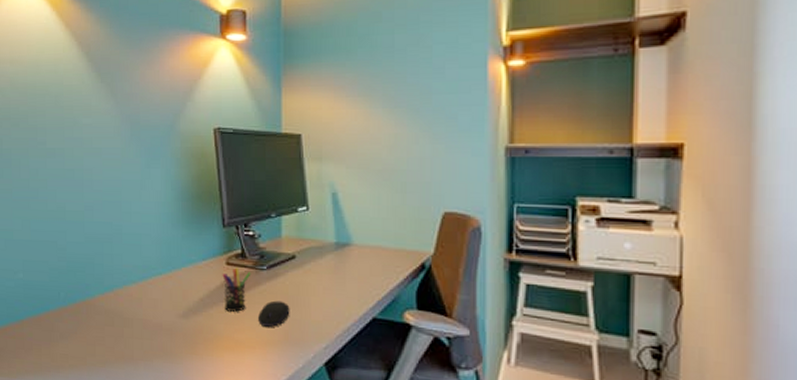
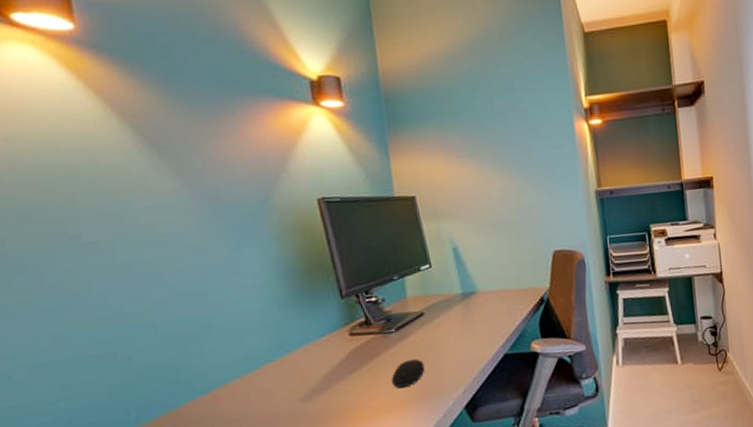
pen holder: present [222,267,251,312] -> none [346,336,379,382]

